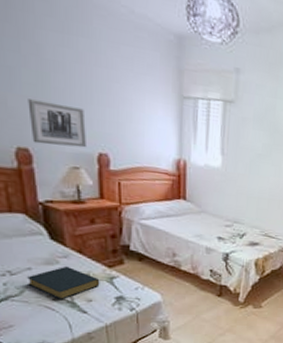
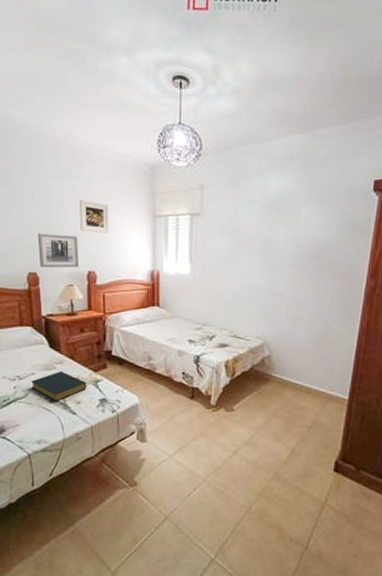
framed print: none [84,64,126,110] -> present [79,200,110,233]

